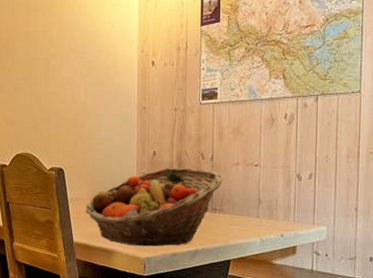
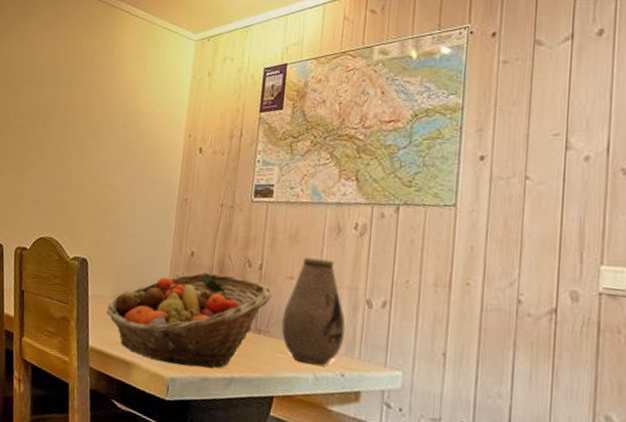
vase: none [231,146,282,230] -> present [281,257,346,365]

